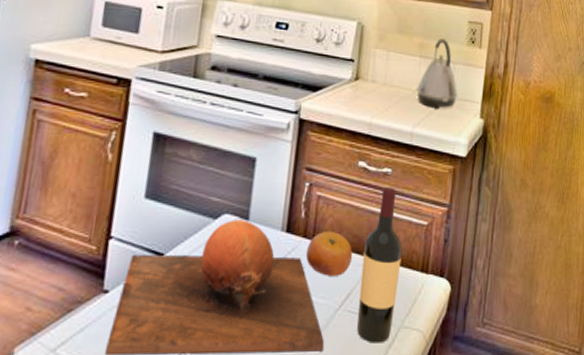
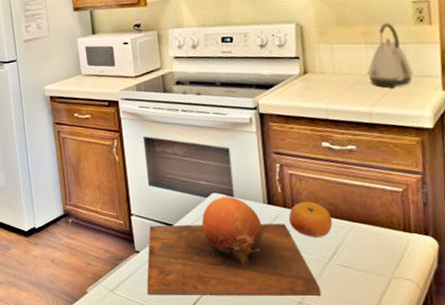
wine bottle: present [356,187,403,343] -> none [341,161,383,290]

